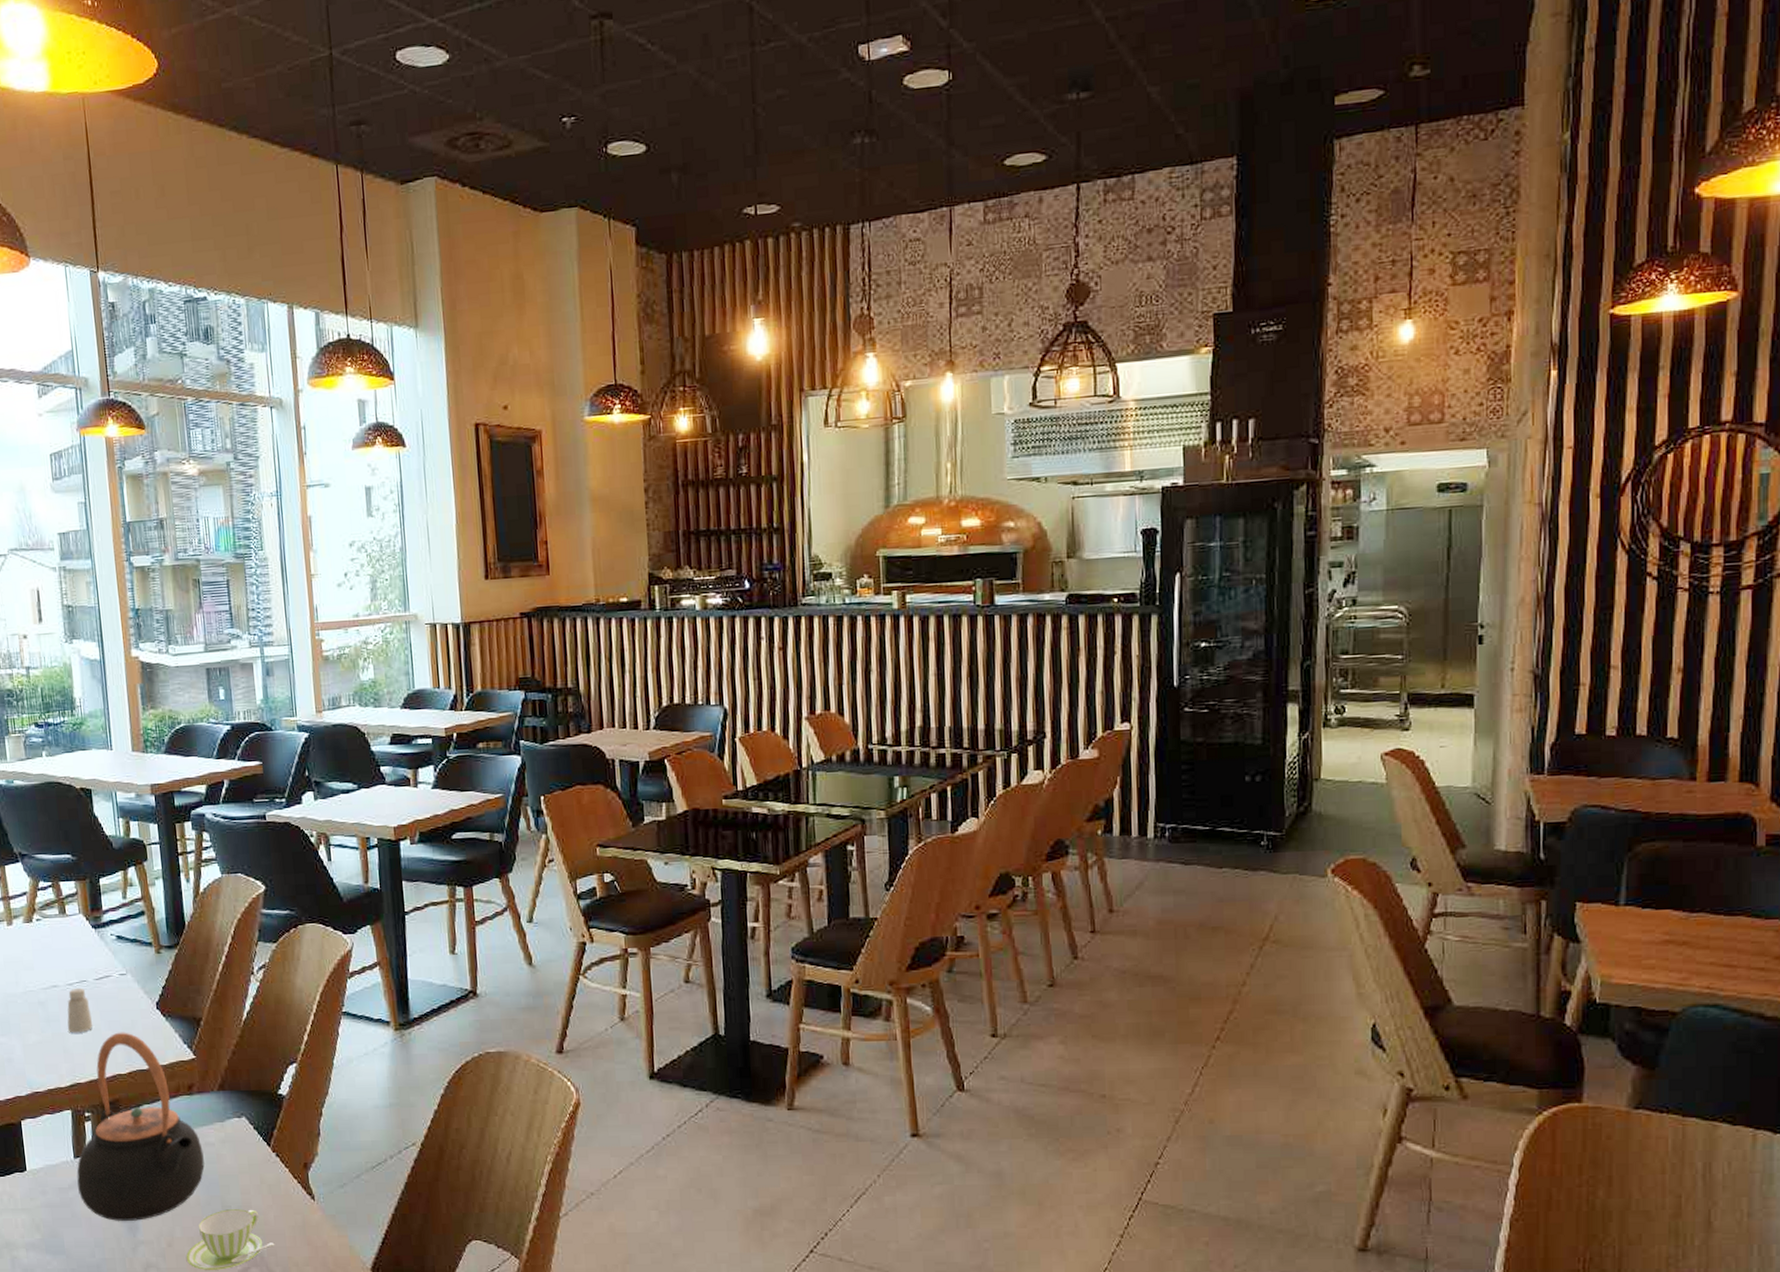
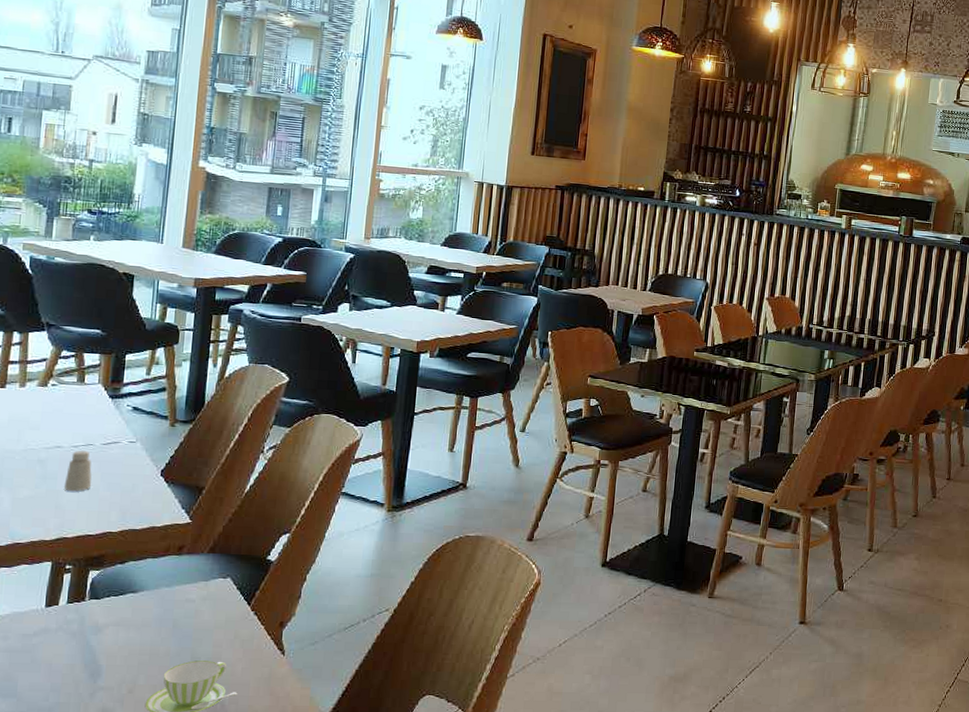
teapot: present [76,1032,205,1221] -> none [43,493,182,668]

